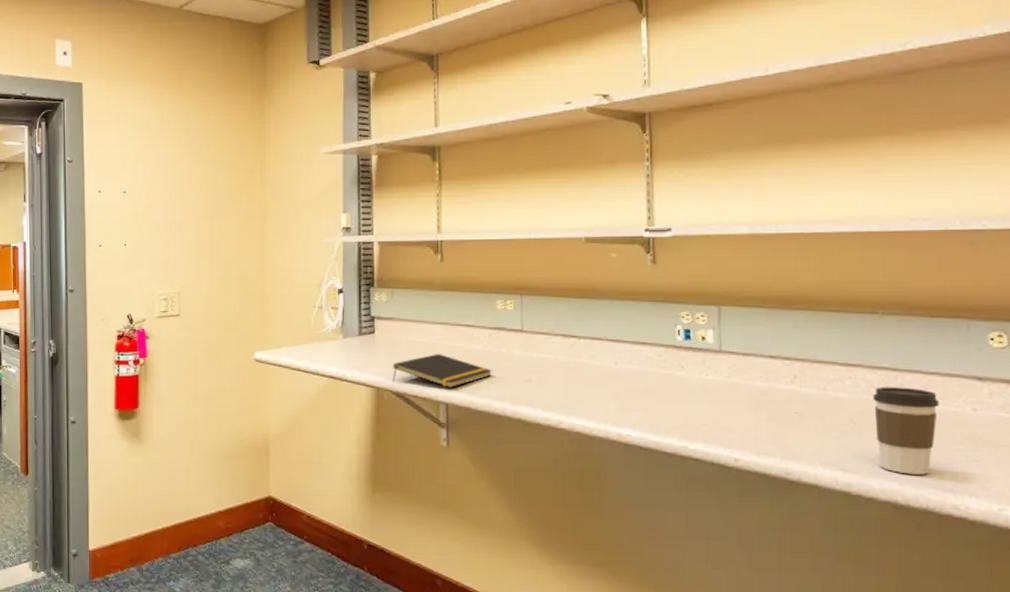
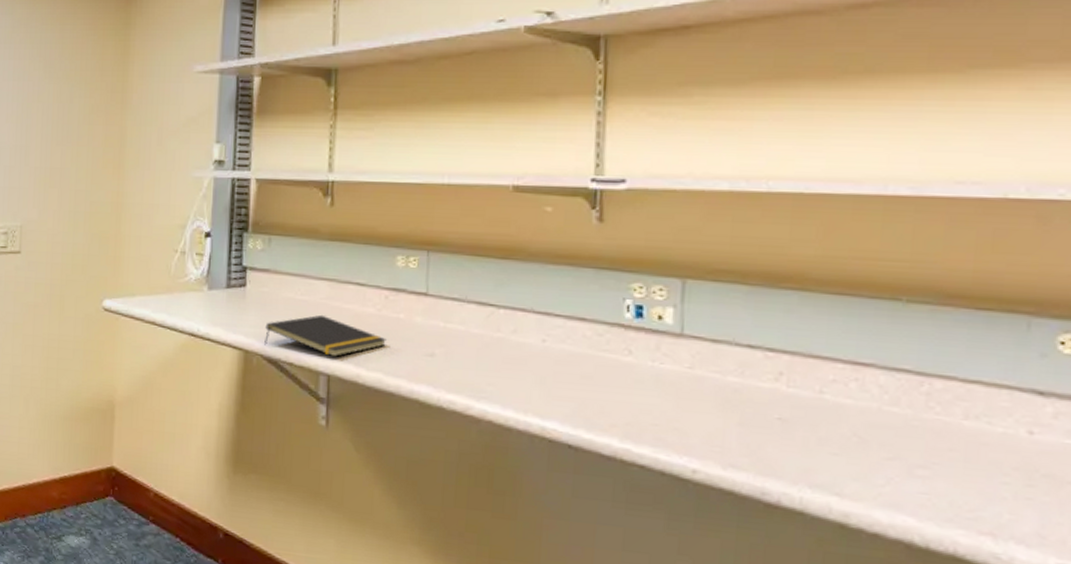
coffee cup: present [873,387,940,475] -> none [887,394,981,511]

